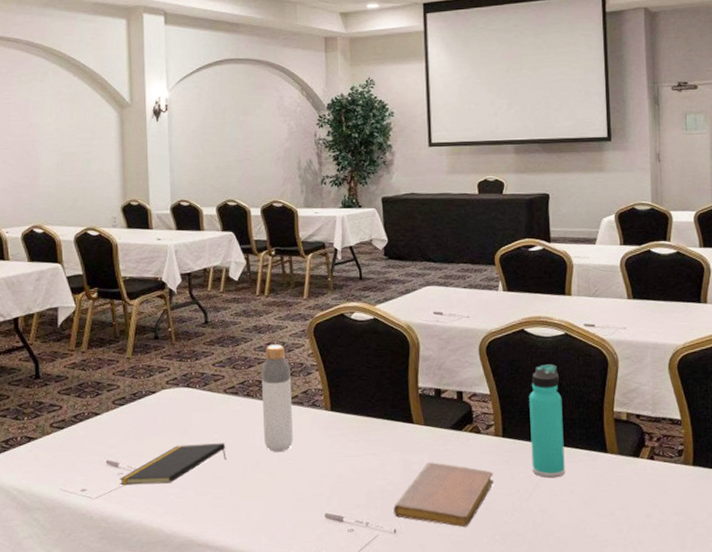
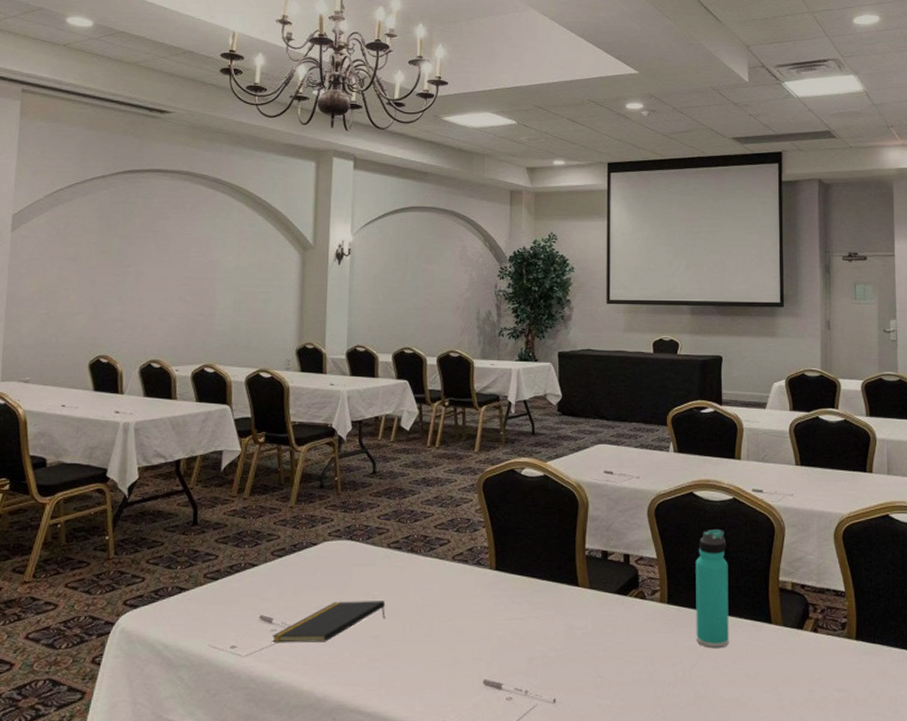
bottle: present [262,344,293,452] -> none [426,498,457,612]
notebook: present [393,462,493,528] -> none [554,628,657,699]

